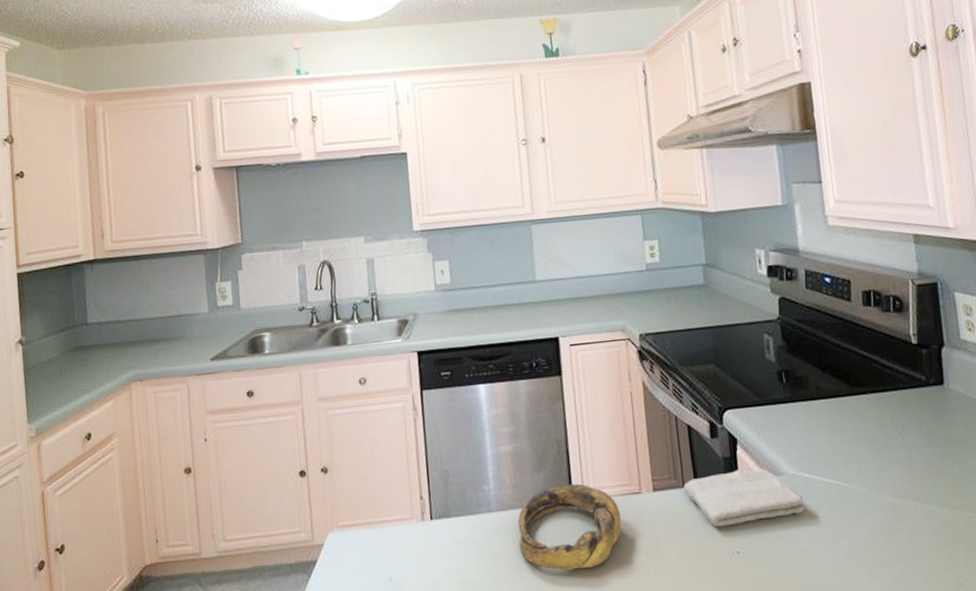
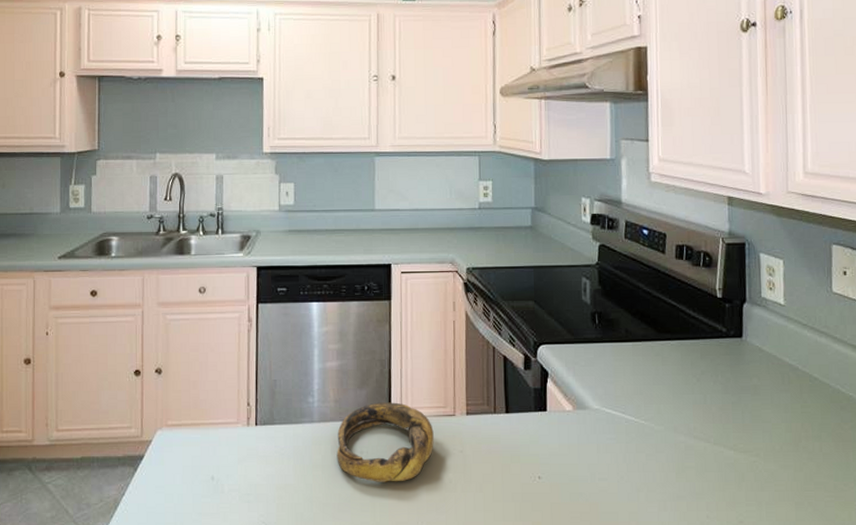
washcloth: present [683,469,804,527] -> none [495,401,604,453]

